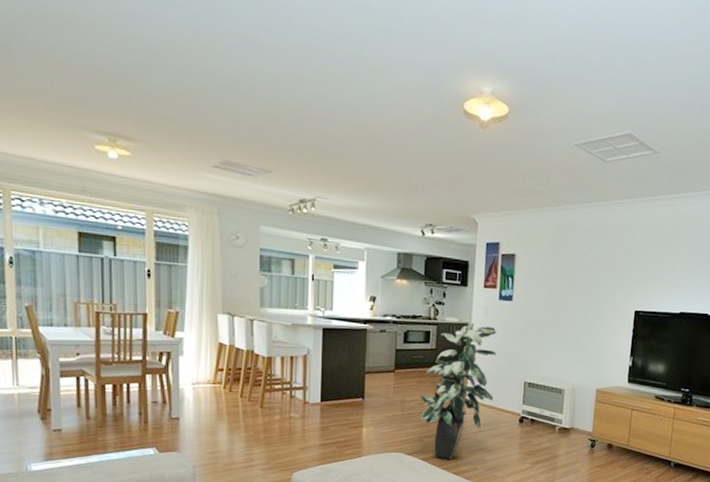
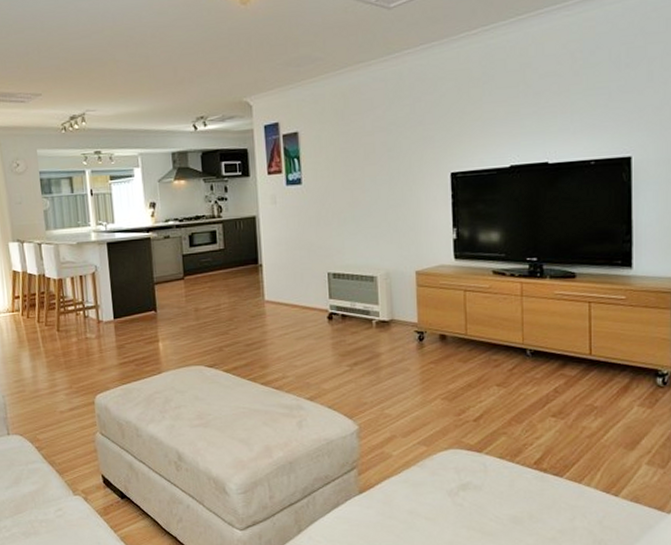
indoor plant: present [419,316,497,460] -> none [213,211,295,370]

